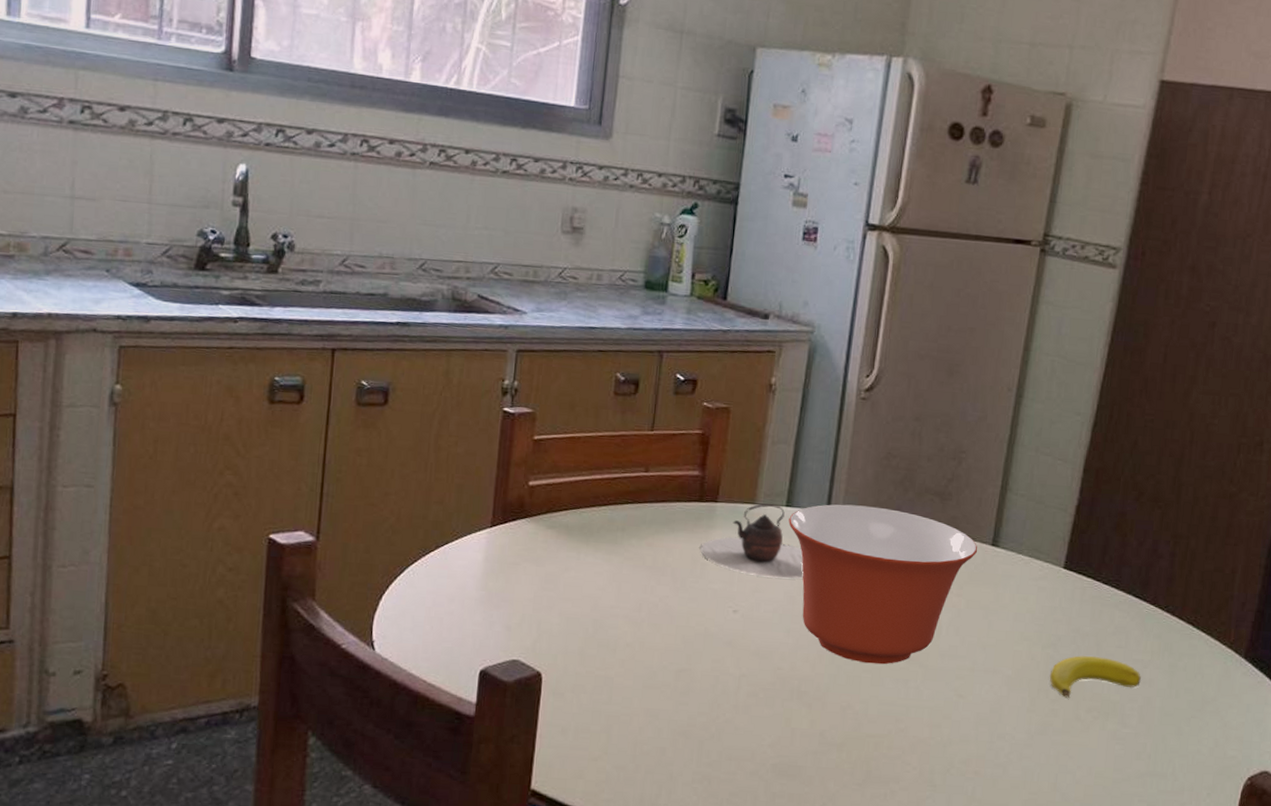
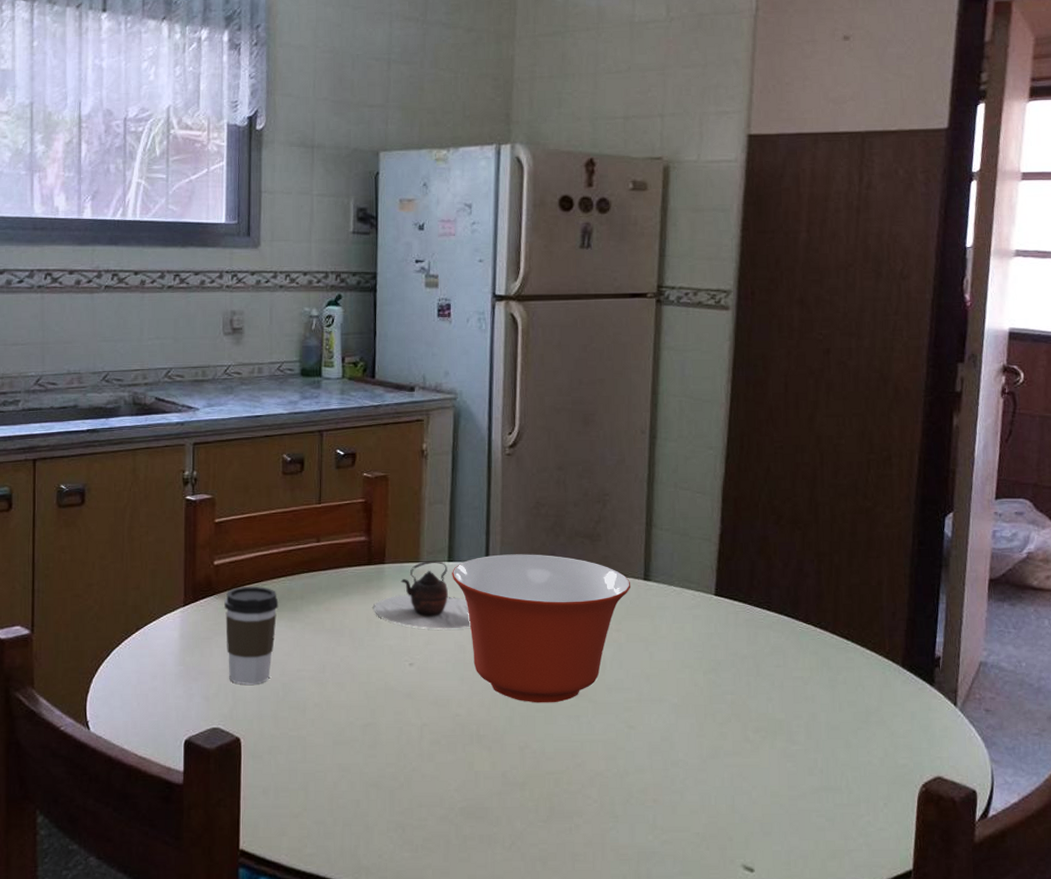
coffee cup: none [534,512,597,618] -> present [224,587,279,685]
banana: present [1049,656,1141,698] -> none [714,678,803,720]

